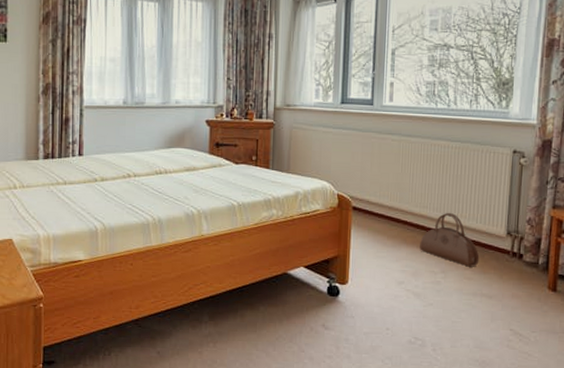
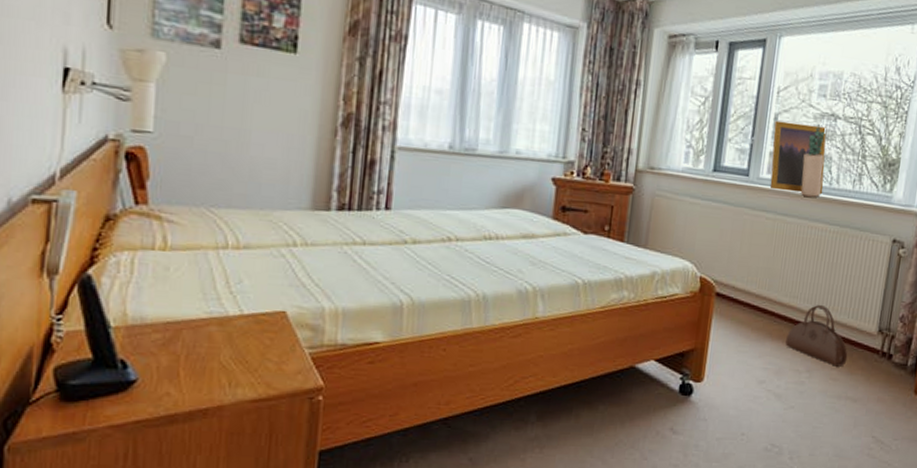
picture frame: none [392,55,443,116] -> present [769,120,827,195]
vase: none [421,55,441,118] -> present [800,124,825,197]

